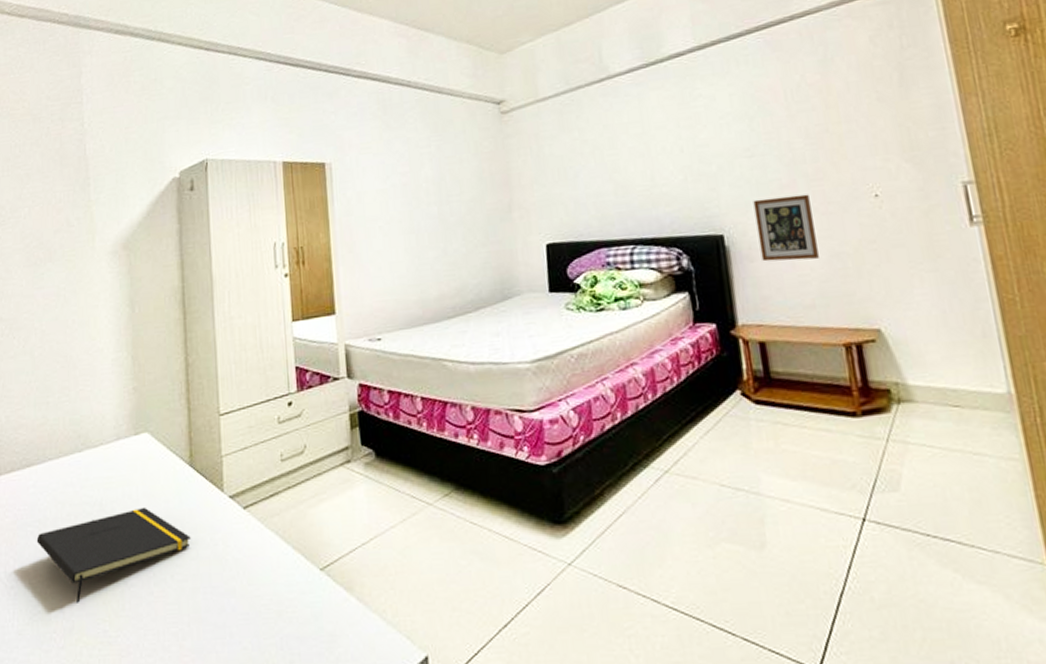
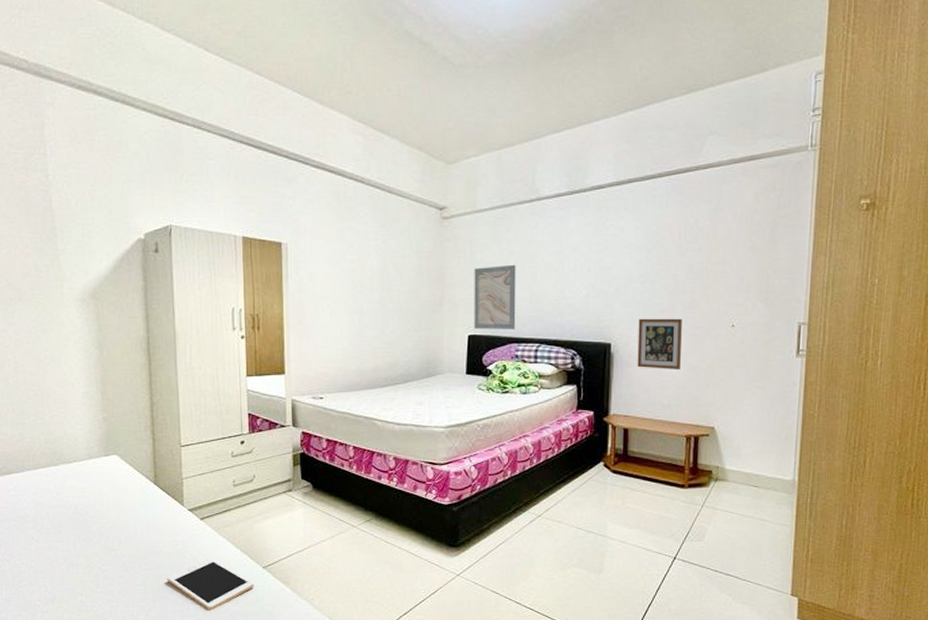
notepad: present [36,506,191,603] -> none [19,512,155,581]
cell phone: none [205,560,311,635] -> present [167,558,255,610]
wall art: none [544,154,603,236] -> present [474,264,516,329]

